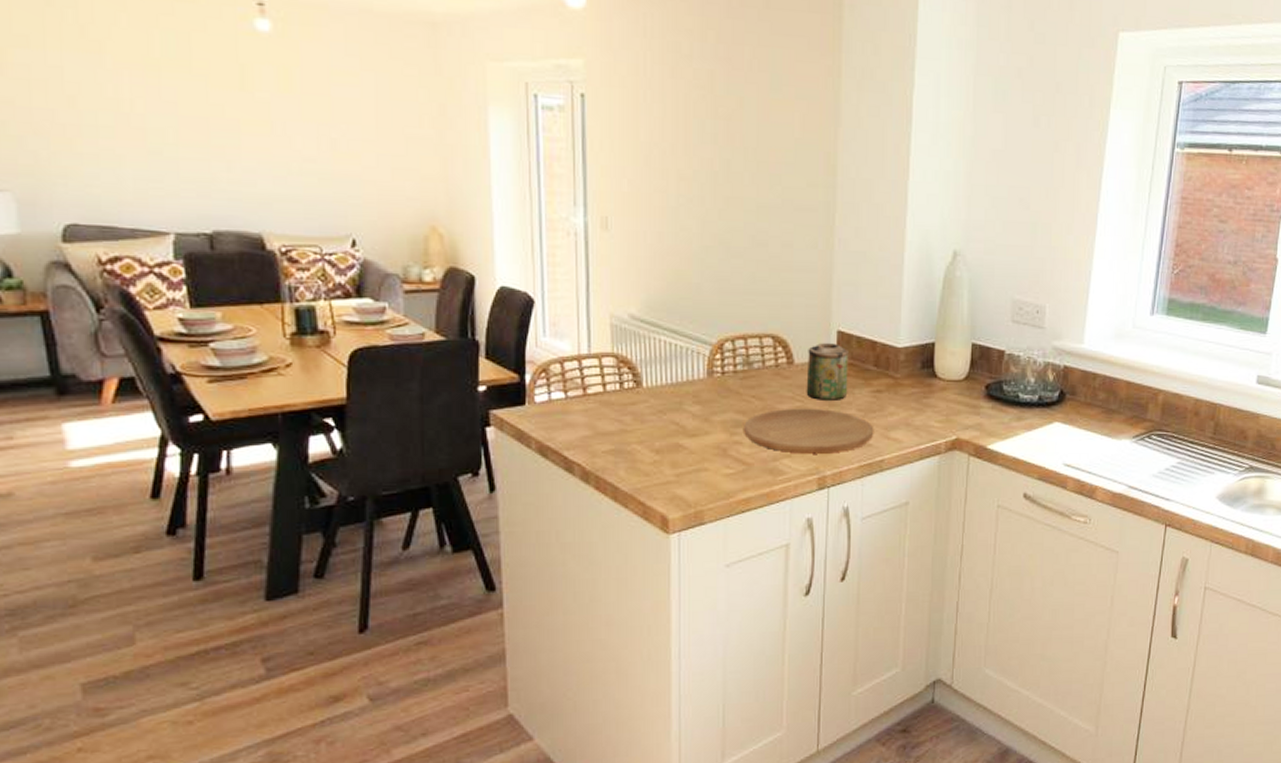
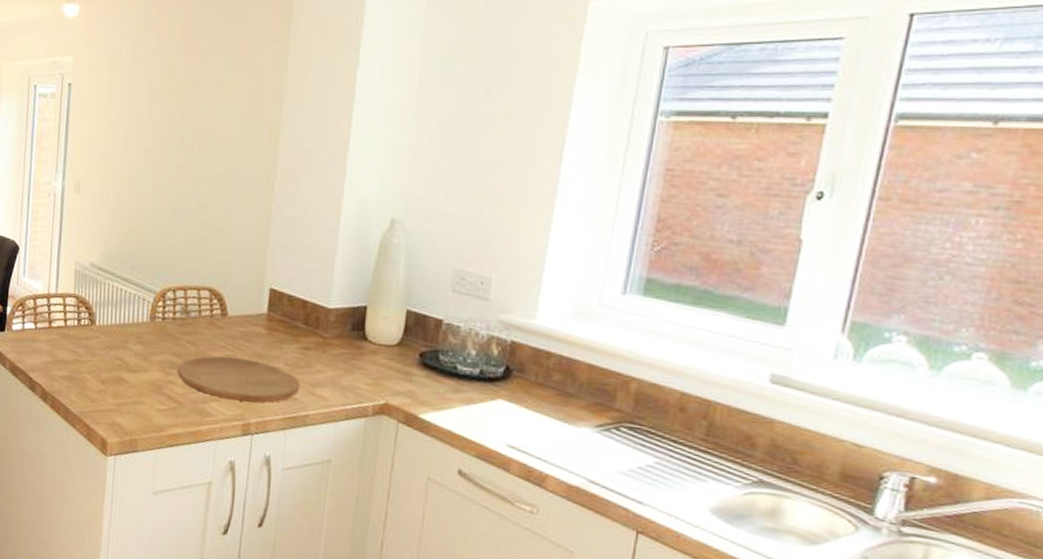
canister: present [806,342,849,402] -> none [236,298,280,354]

